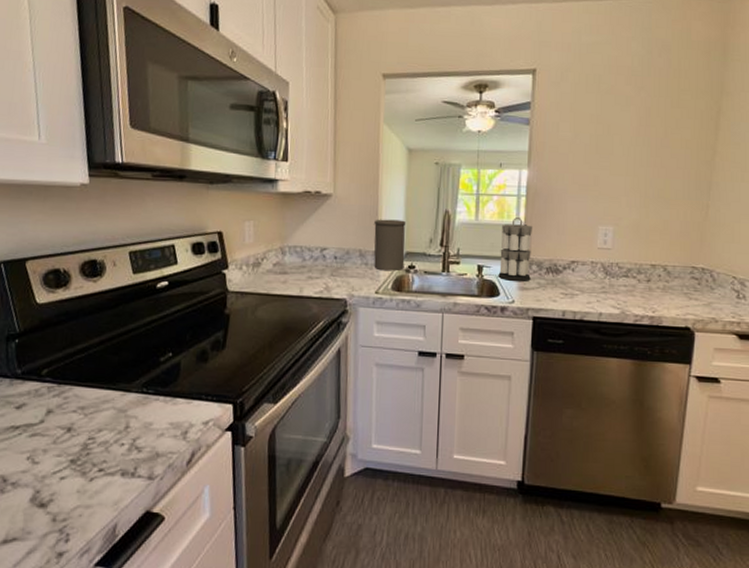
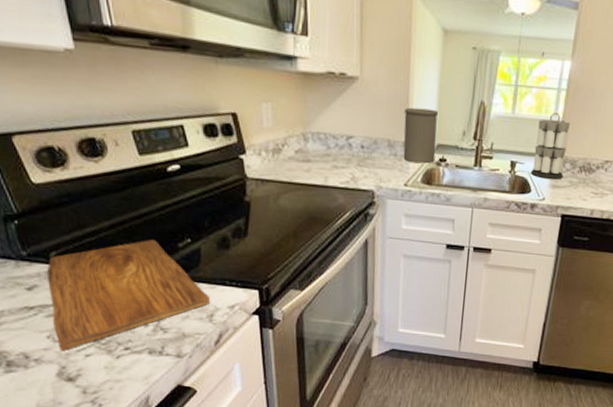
cutting board: none [34,354,185,473] -> present [47,239,209,351]

